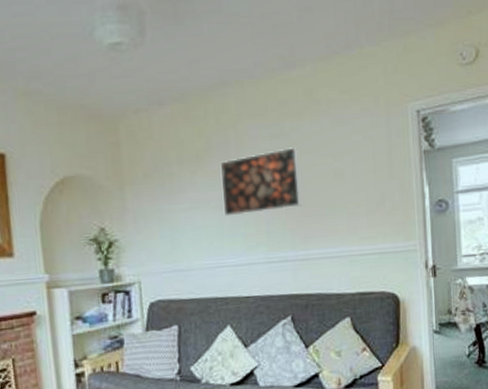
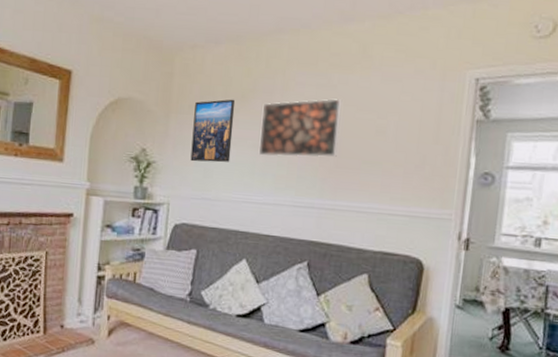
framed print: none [149,161,197,234] -> present [190,99,236,163]

